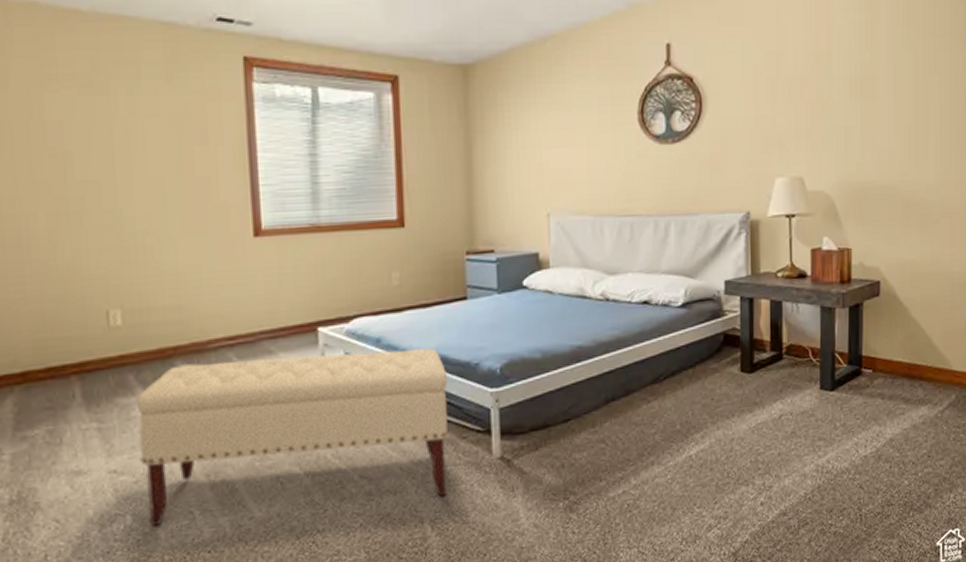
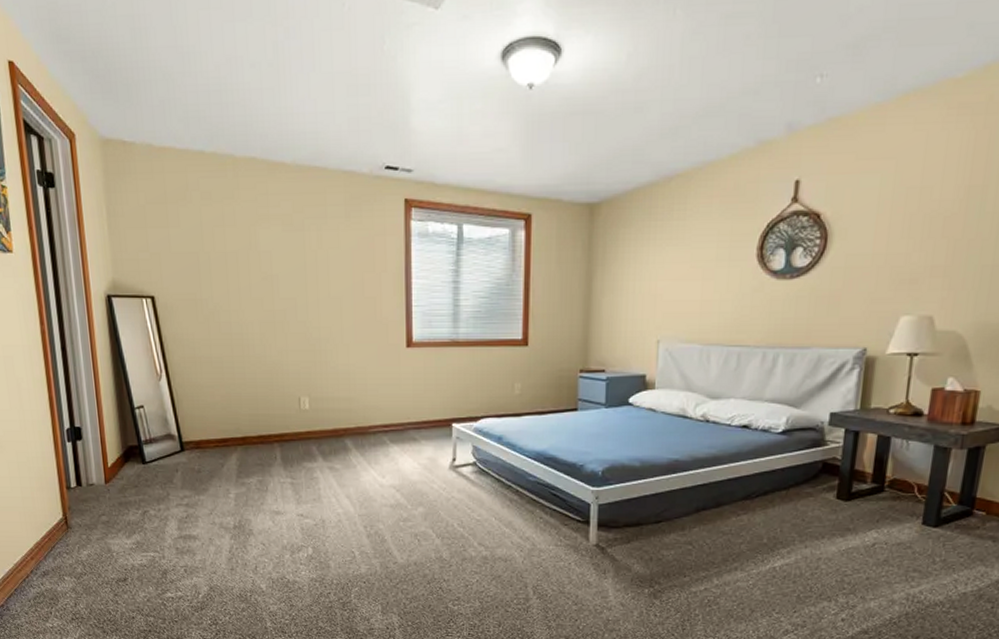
bench: present [136,347,449,526] -> none [317,443,556,570]

